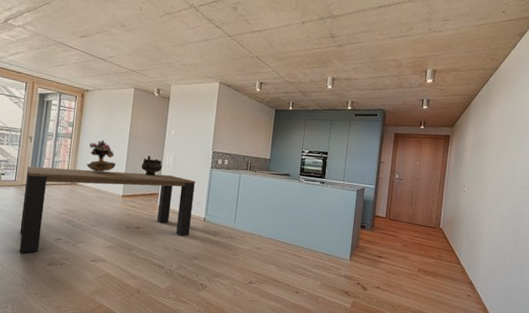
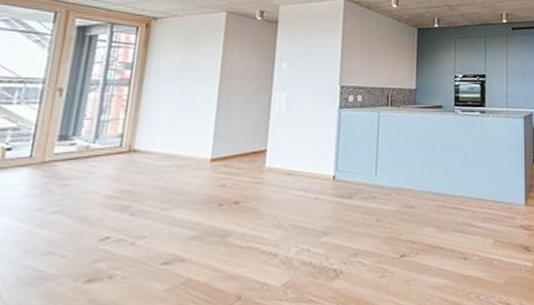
dining table: present [19,166,196,253] -> none [34,122,320,271]
bouquet: present [86,140,116,172] -> none [153,84,201,130]
vessel: present [141,155,162,176] -> none [239,99,270,127]

